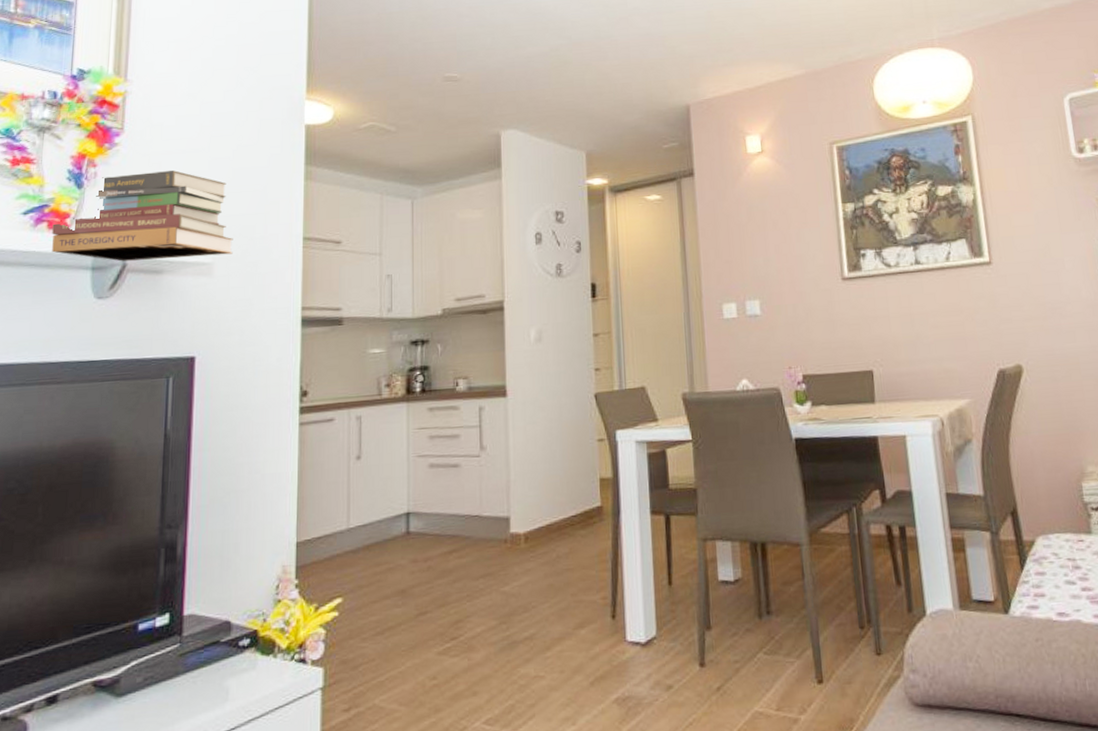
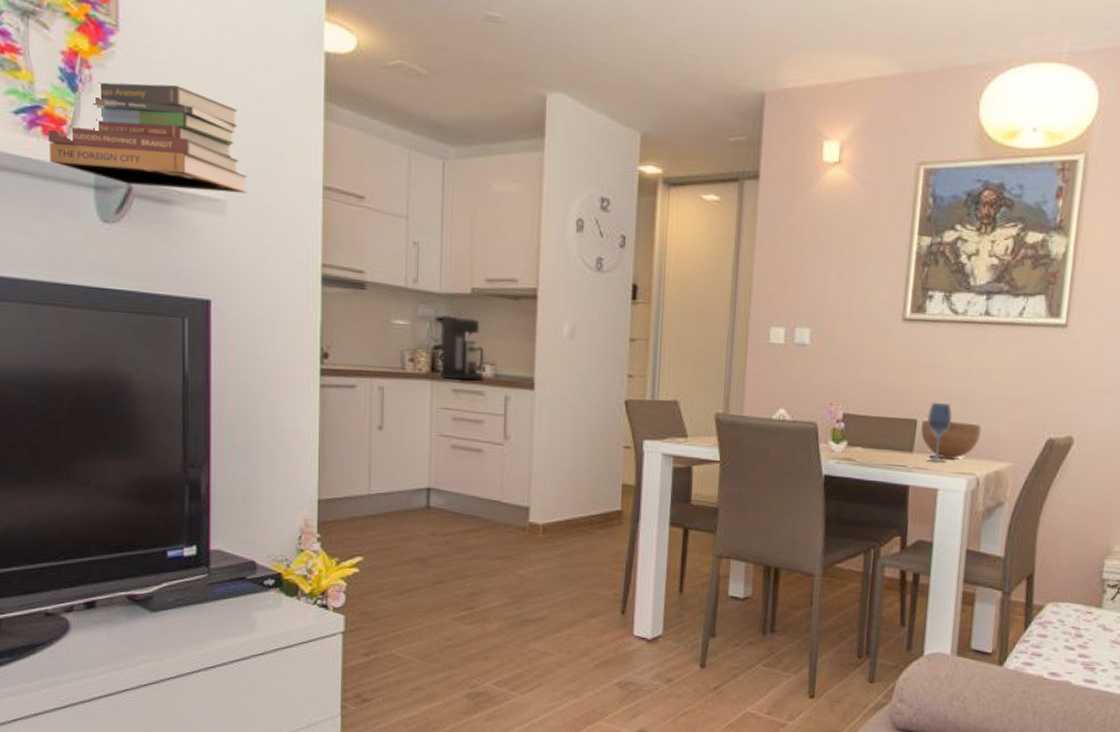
coffee maker: none [416,336,458,400] -> present [441,316,484,381]
bowl: none [878,366,935,404] -> present [921,420,981,458]
wineglass: none [882,351,909,410] -> present [925,403,953,463]

